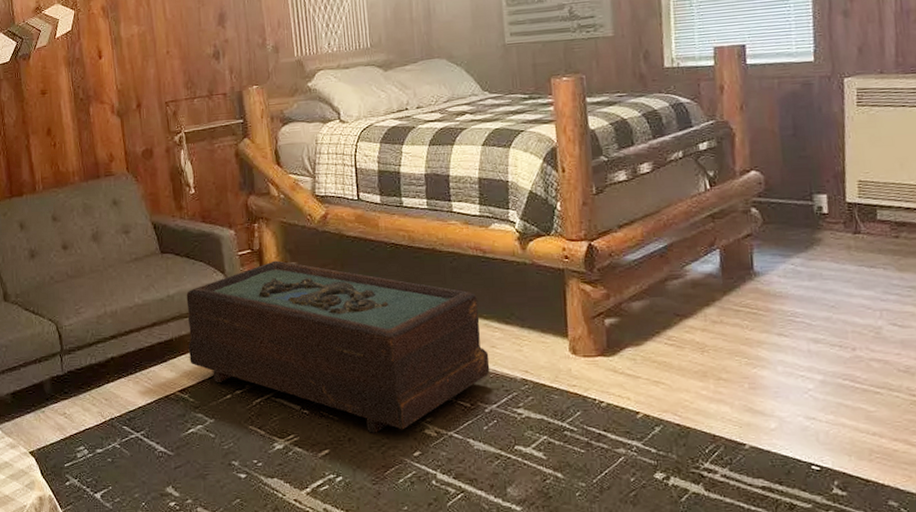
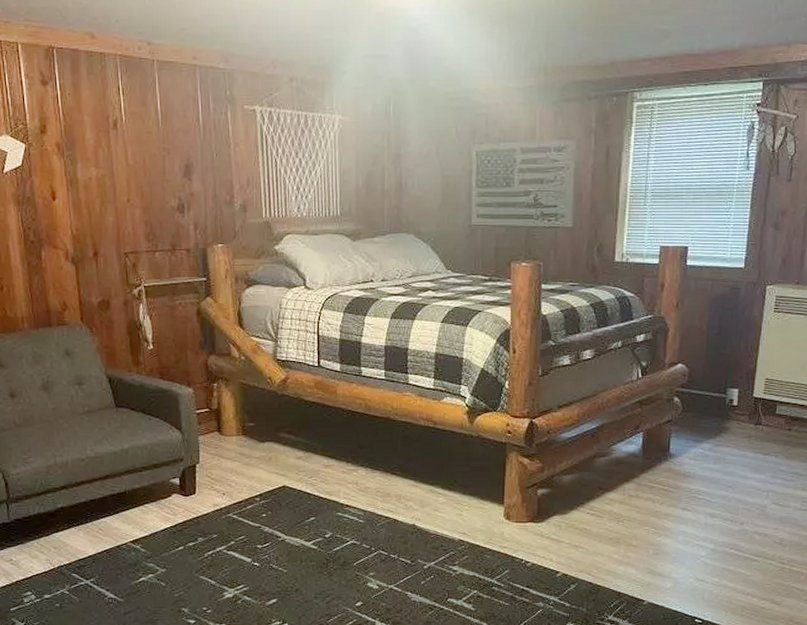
coffee table: present [186,260,490,433] -> none [141,421,432,585]

